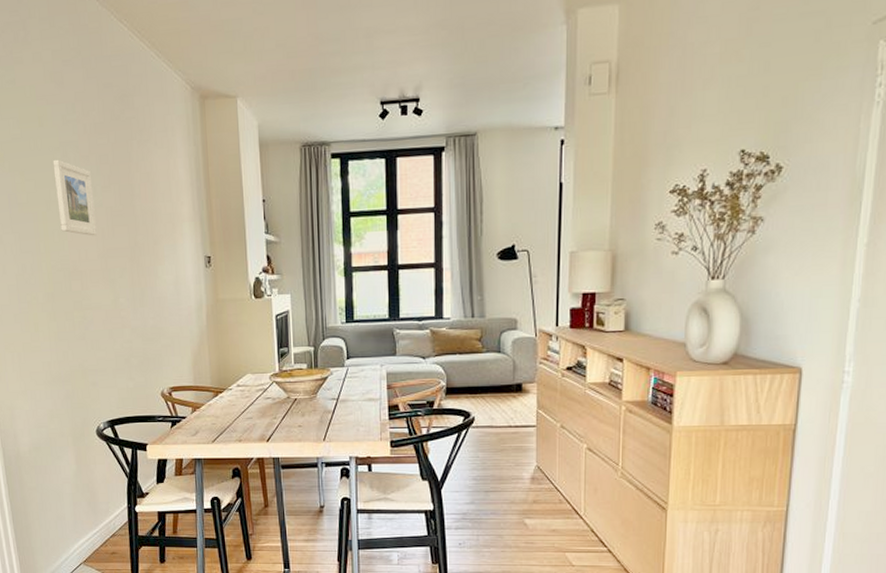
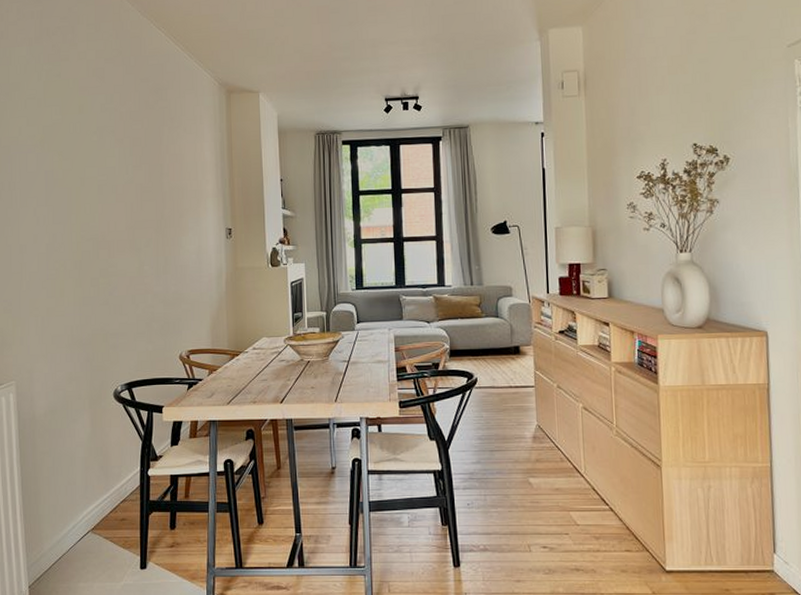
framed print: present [52,159,97,236] -> none [89,141,126,210]

